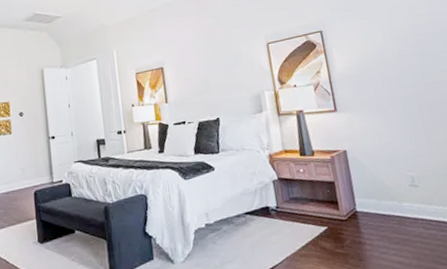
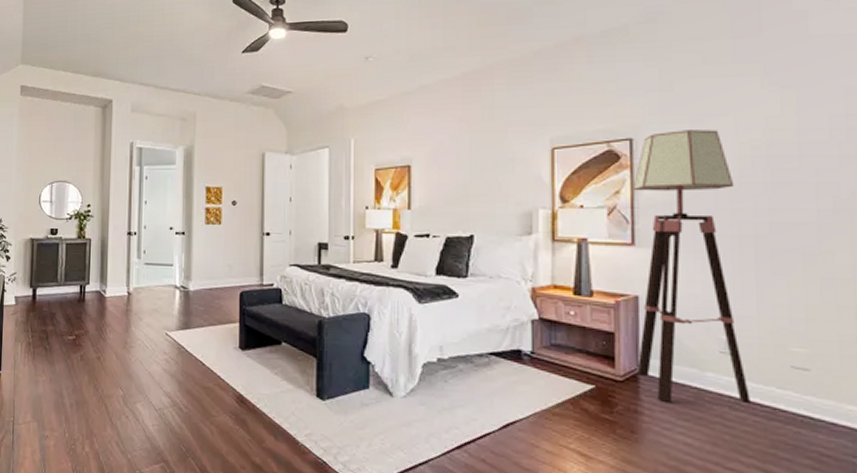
floor lamp: none [328,19,438,231] -> present [632,130,752,405]

